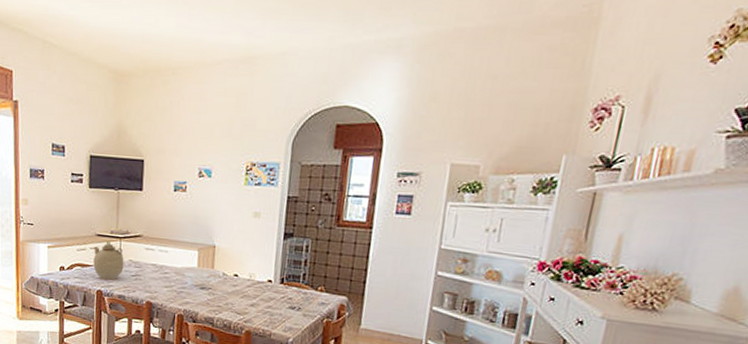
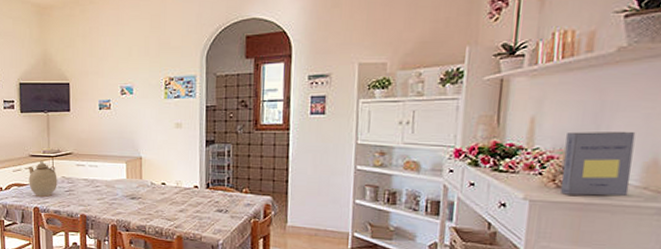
book: none [639,252,721,322] -> present [561,131,636,197]

